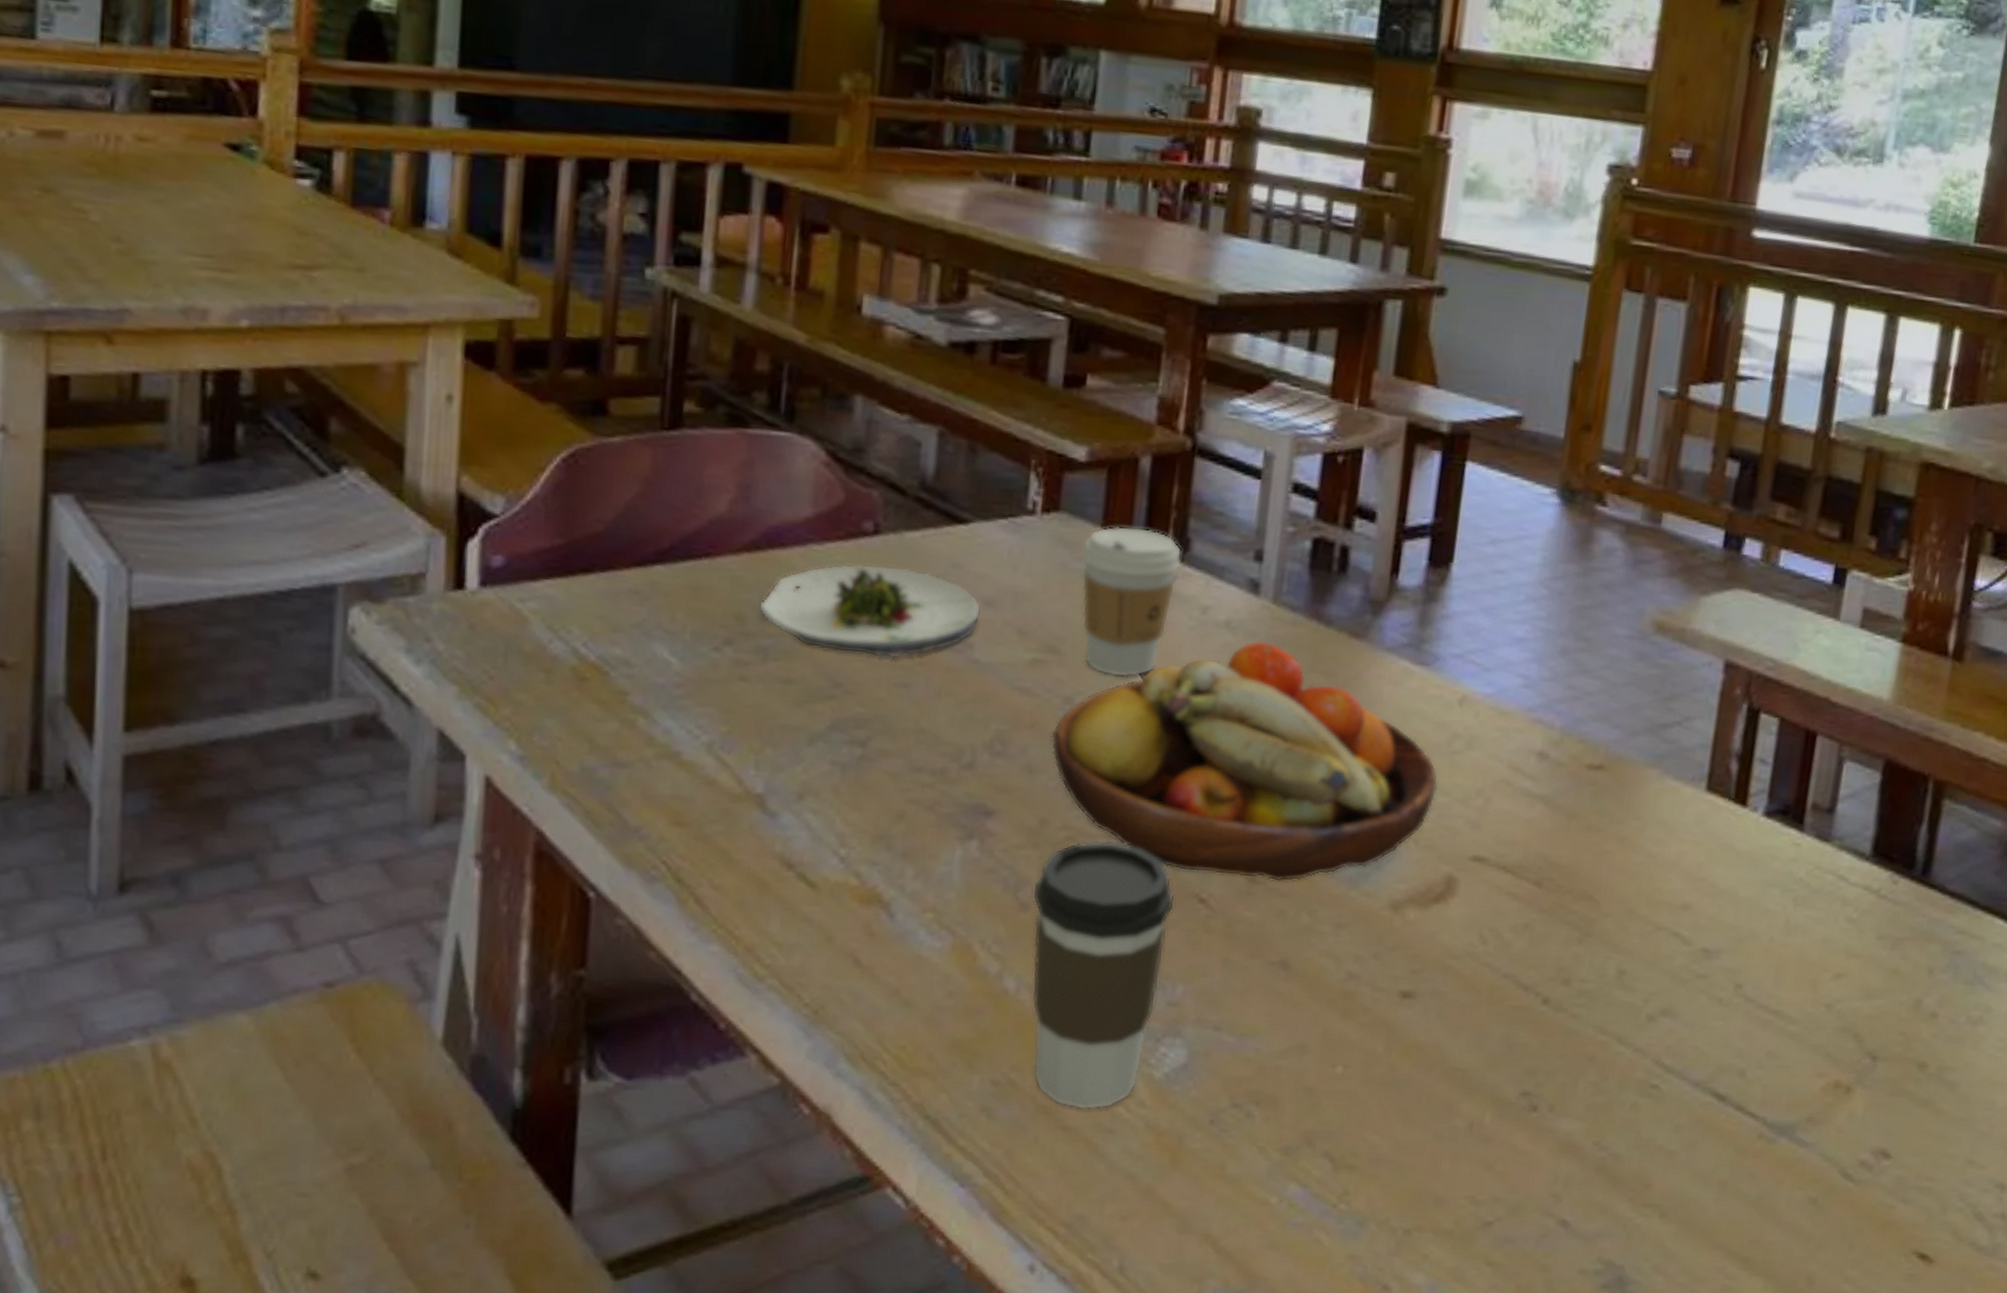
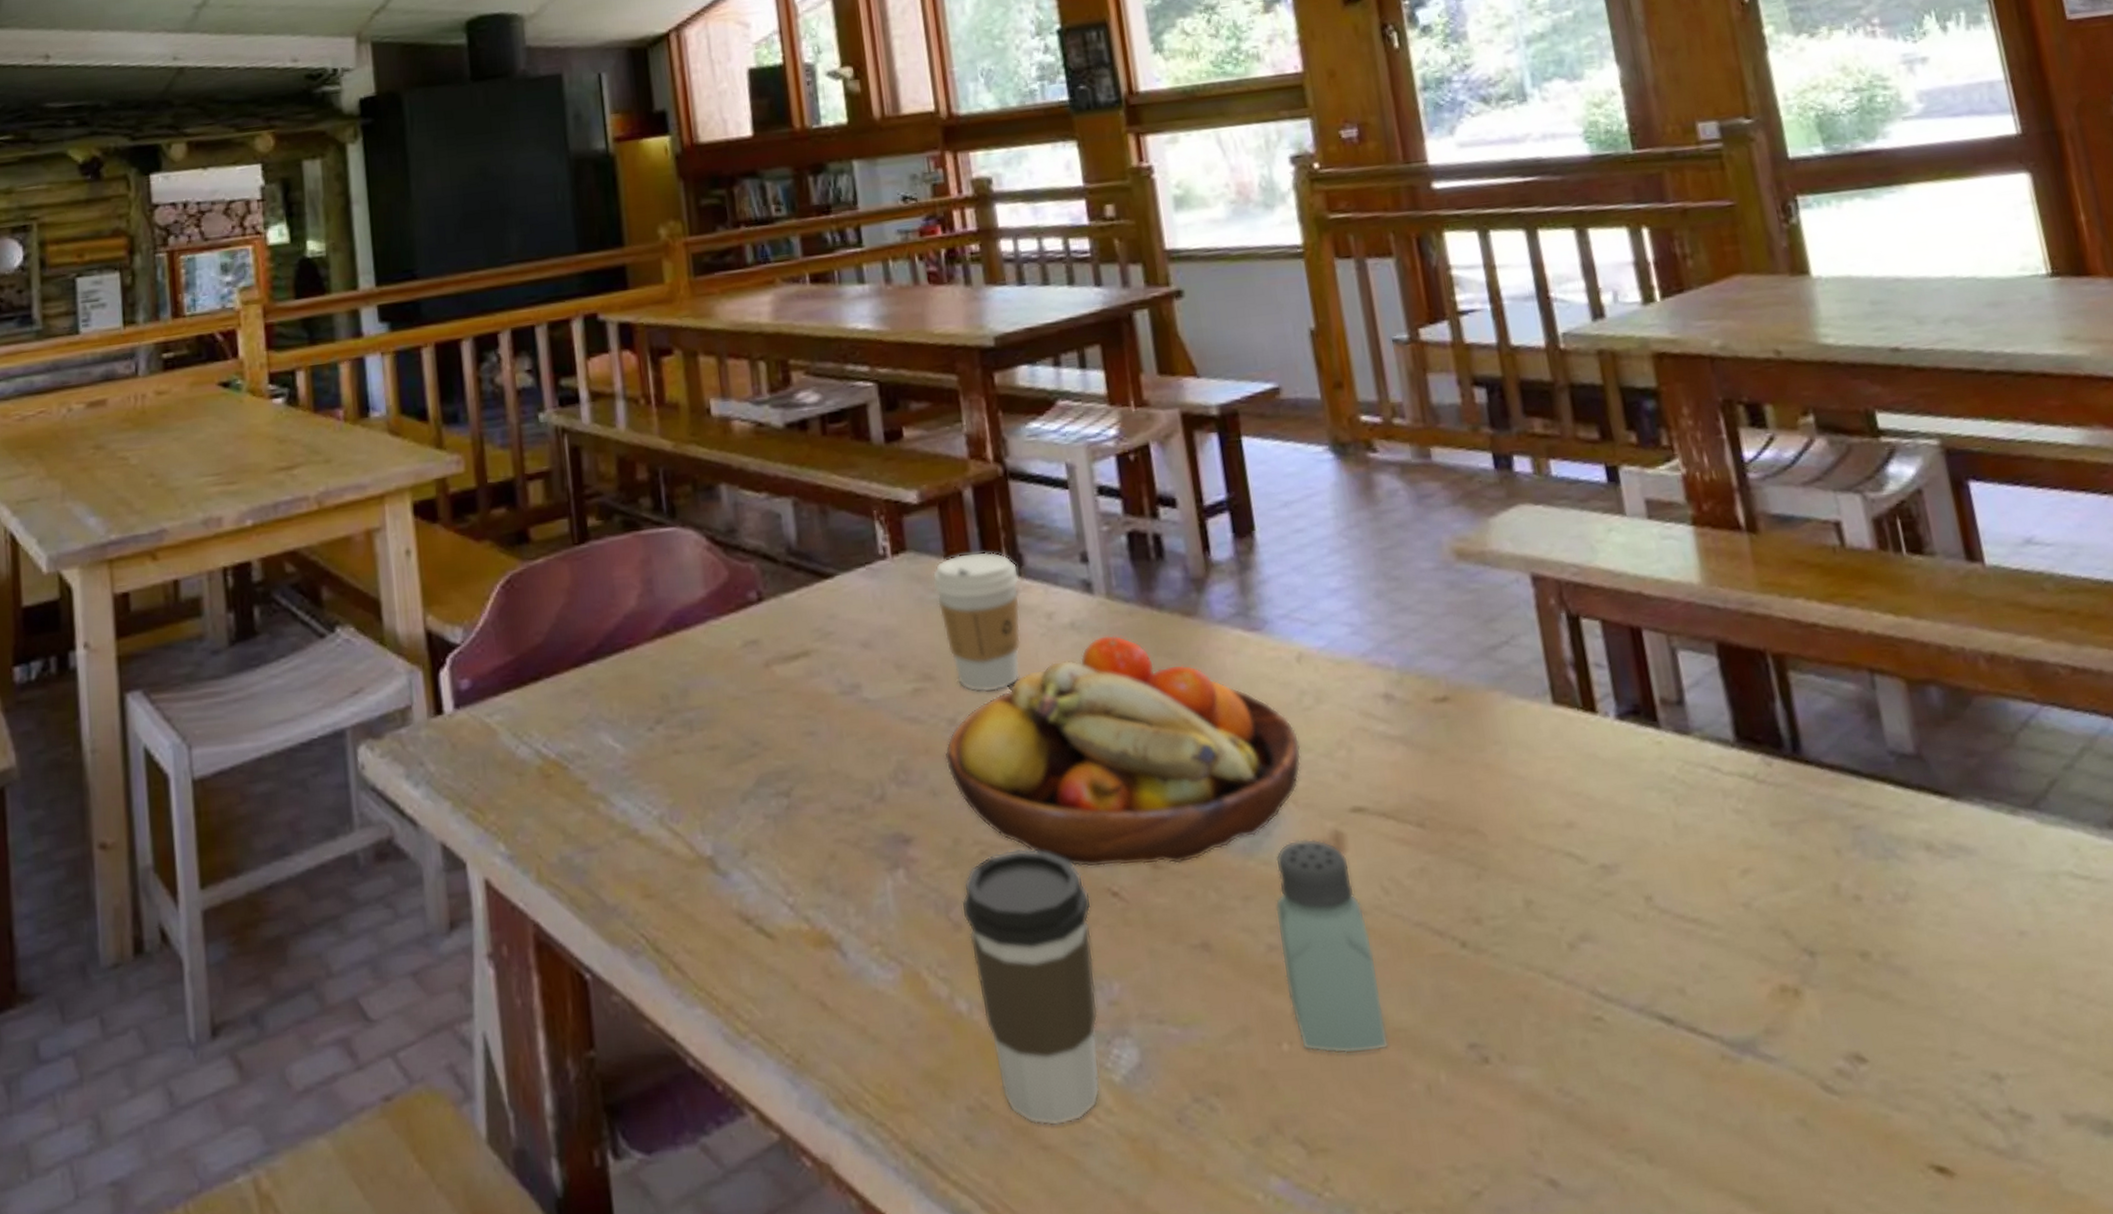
salad plate: present [759,564,982,658] -> none [679,626,861,714]
saltshaker: none [1355,878,1456,1086] -> present [1275,838,1389,1054]

